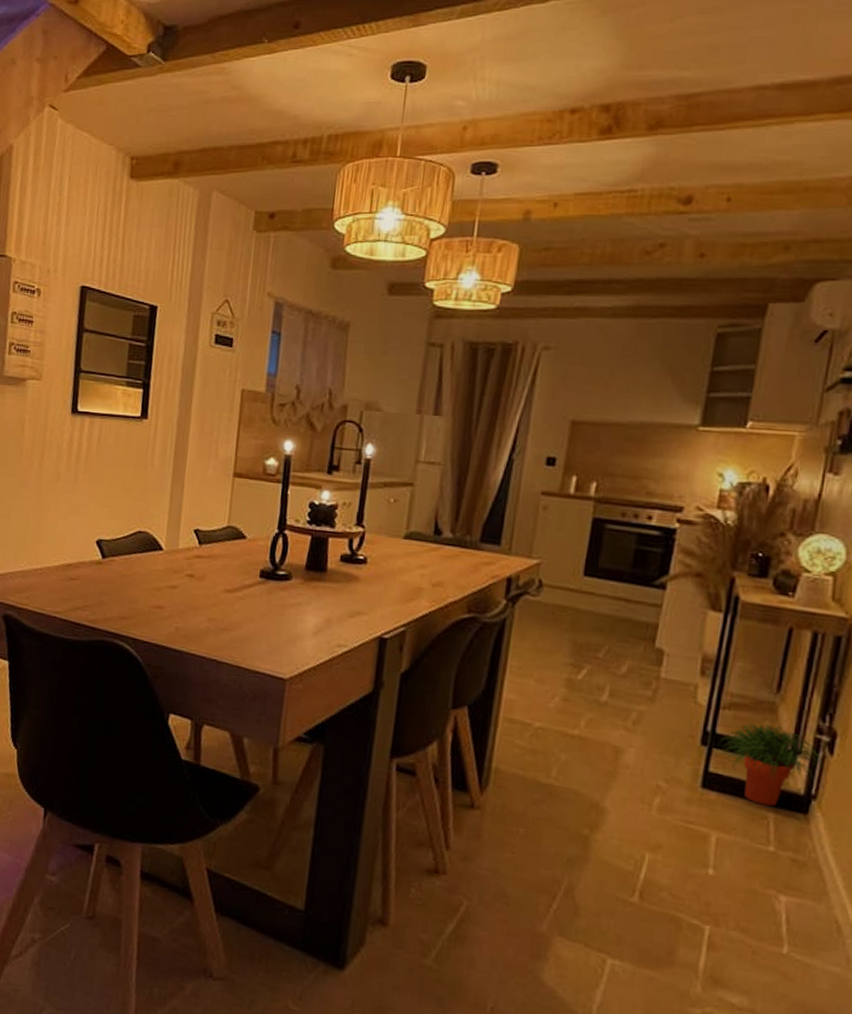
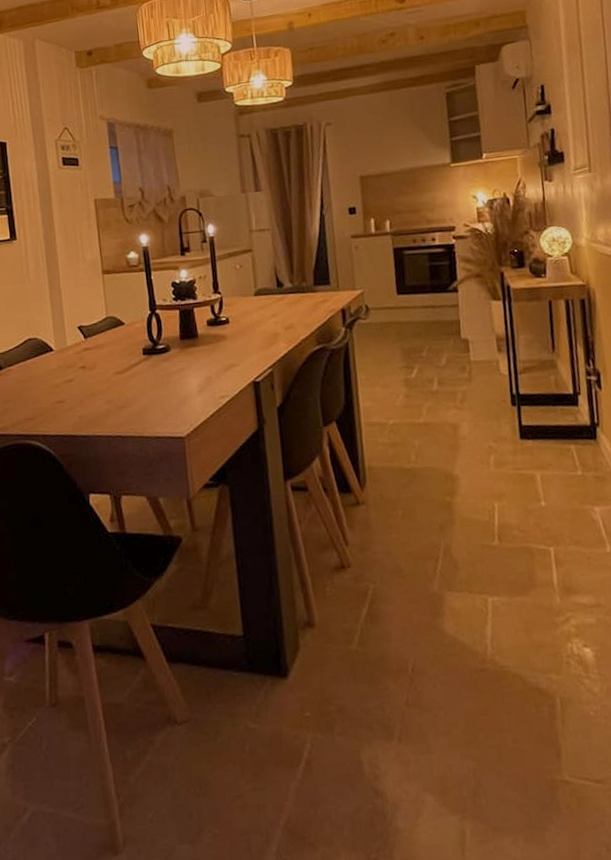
potted plant: present [718,723,823,807] -> none [523,376,597,441]

